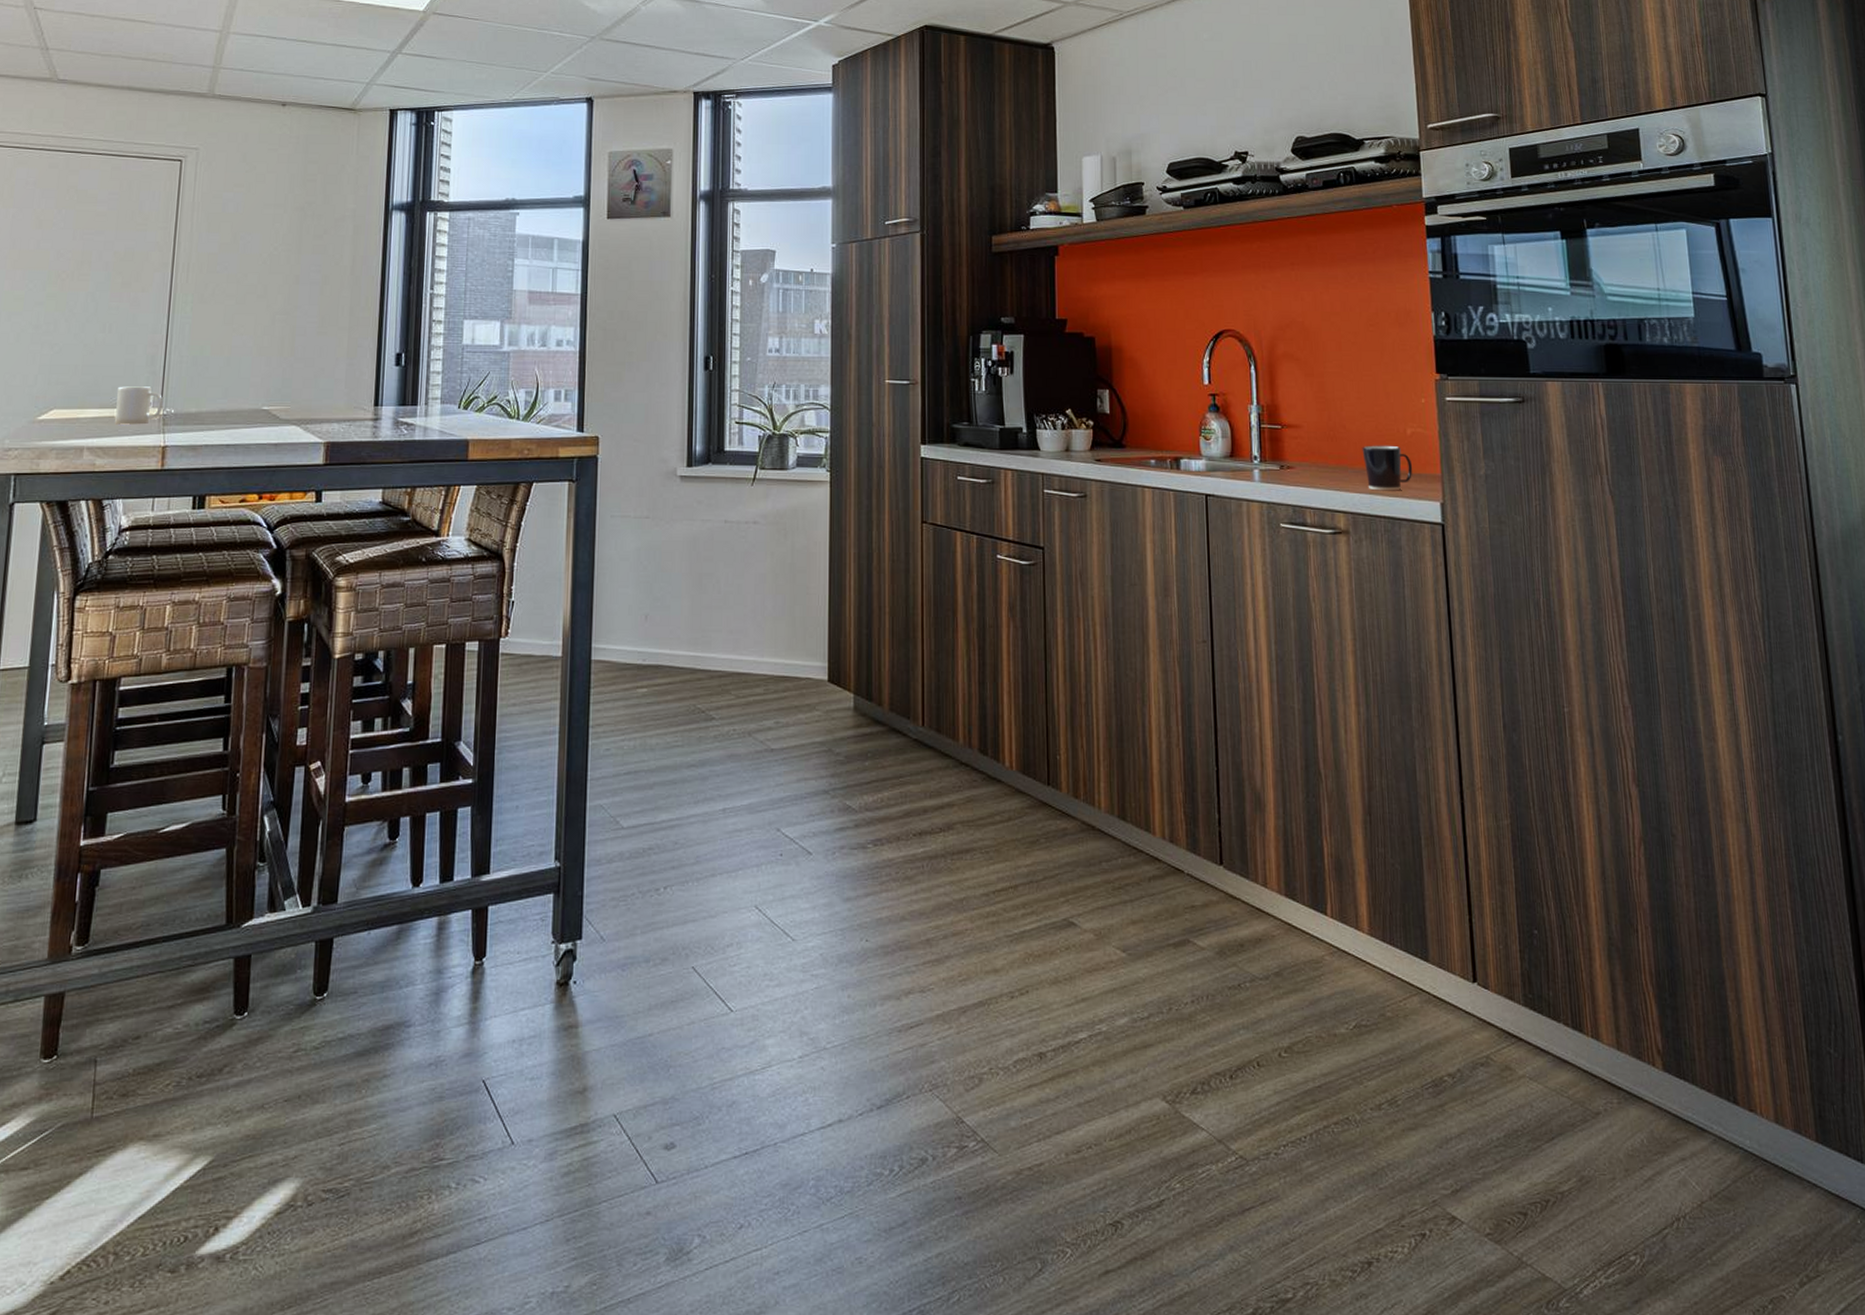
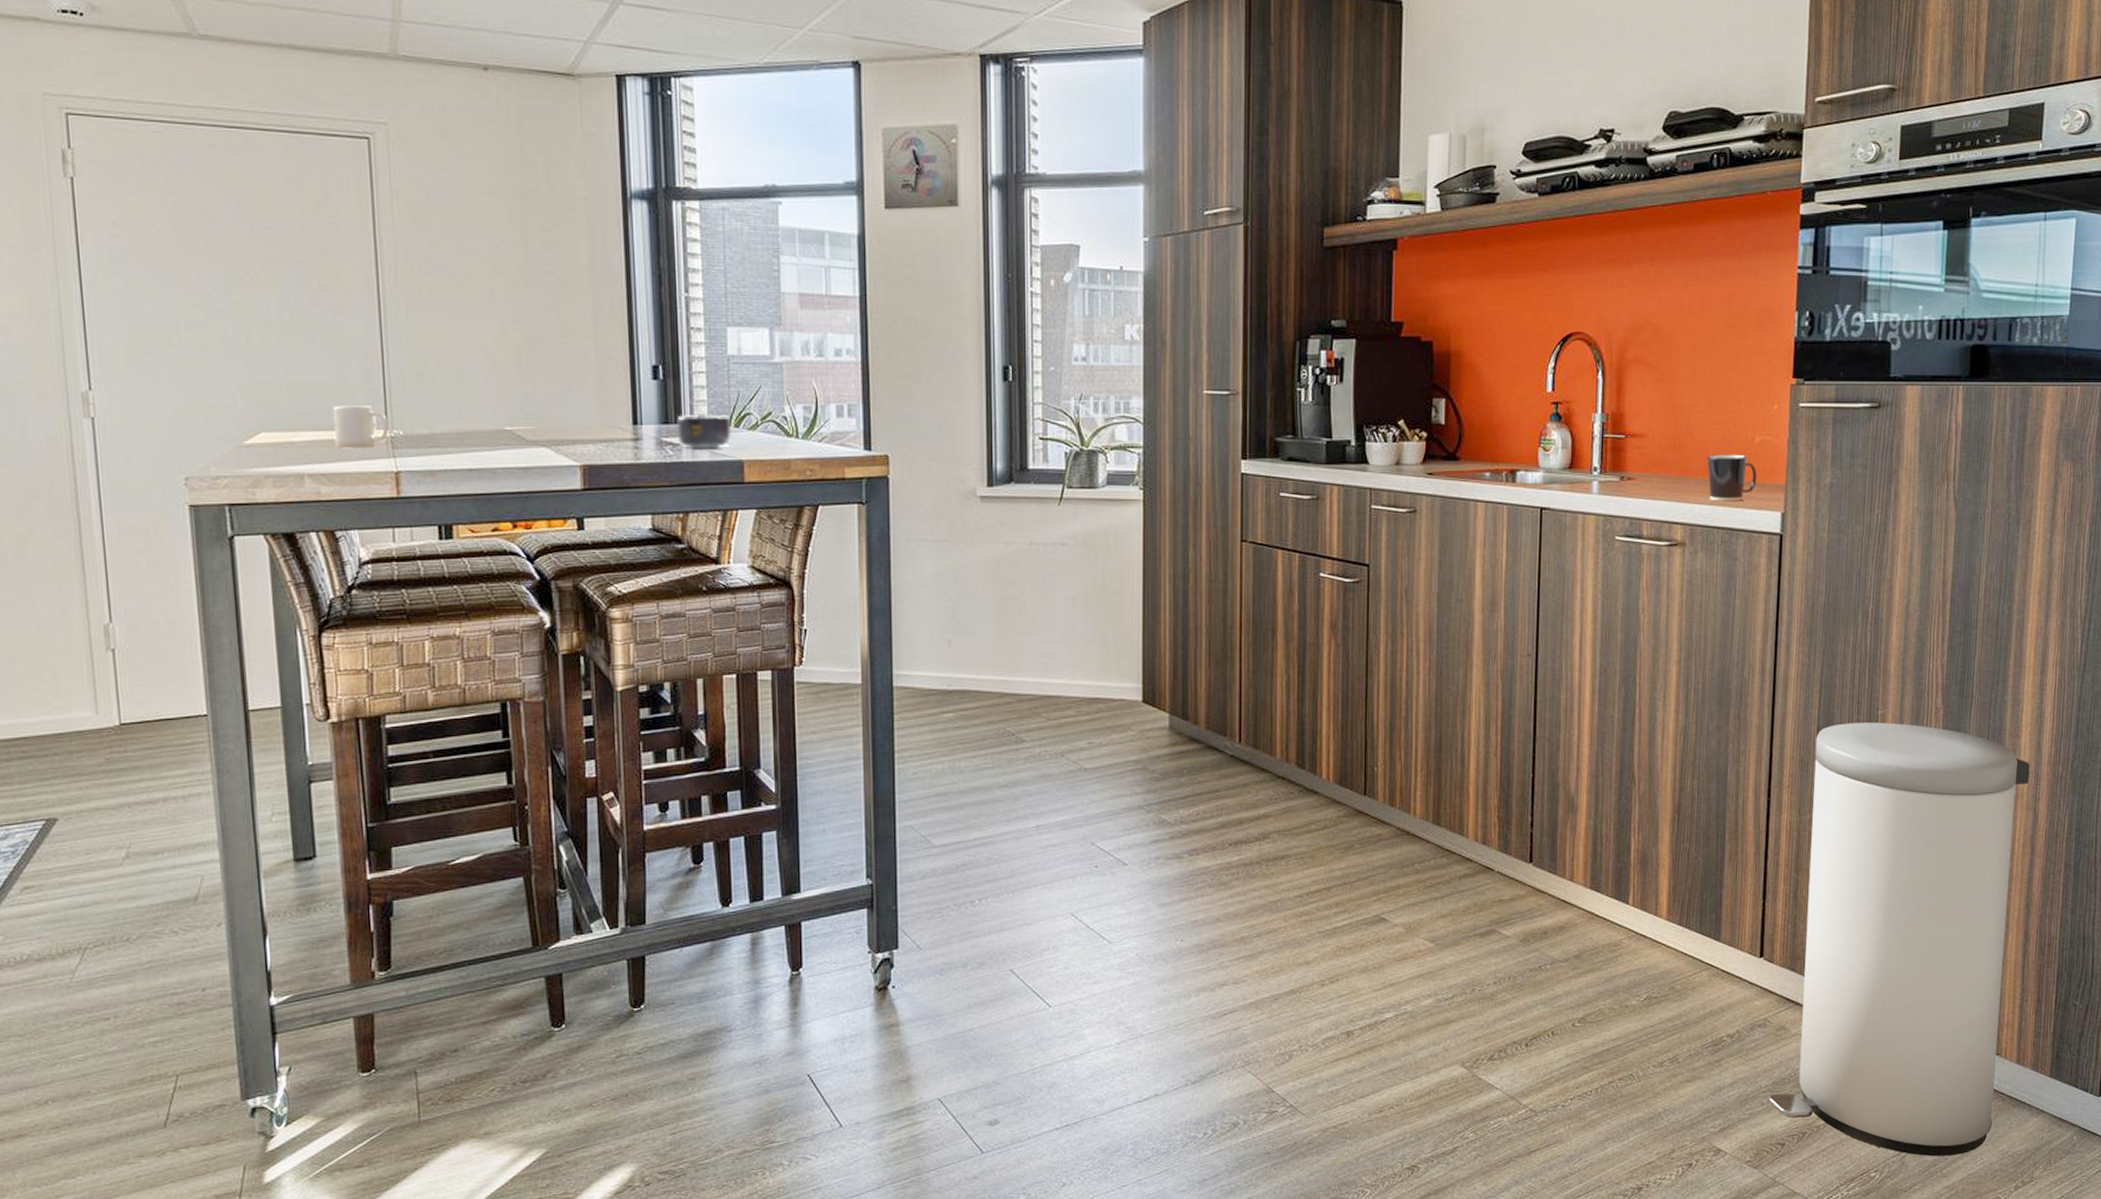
mug: none [412,397,461,431] -> present [677,414,732,451]
pedal bin: none [1502,721,1760,1238] -> present [1768,722,2030,1157]

